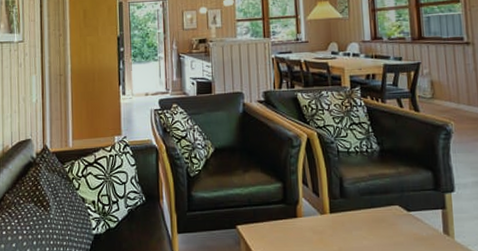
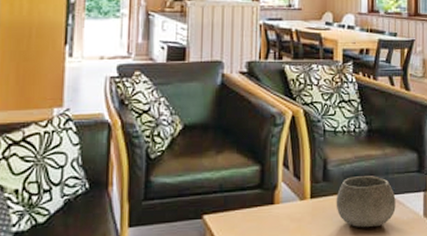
bowl: none [354,193,414,242] -> present [336,176,396,228]

